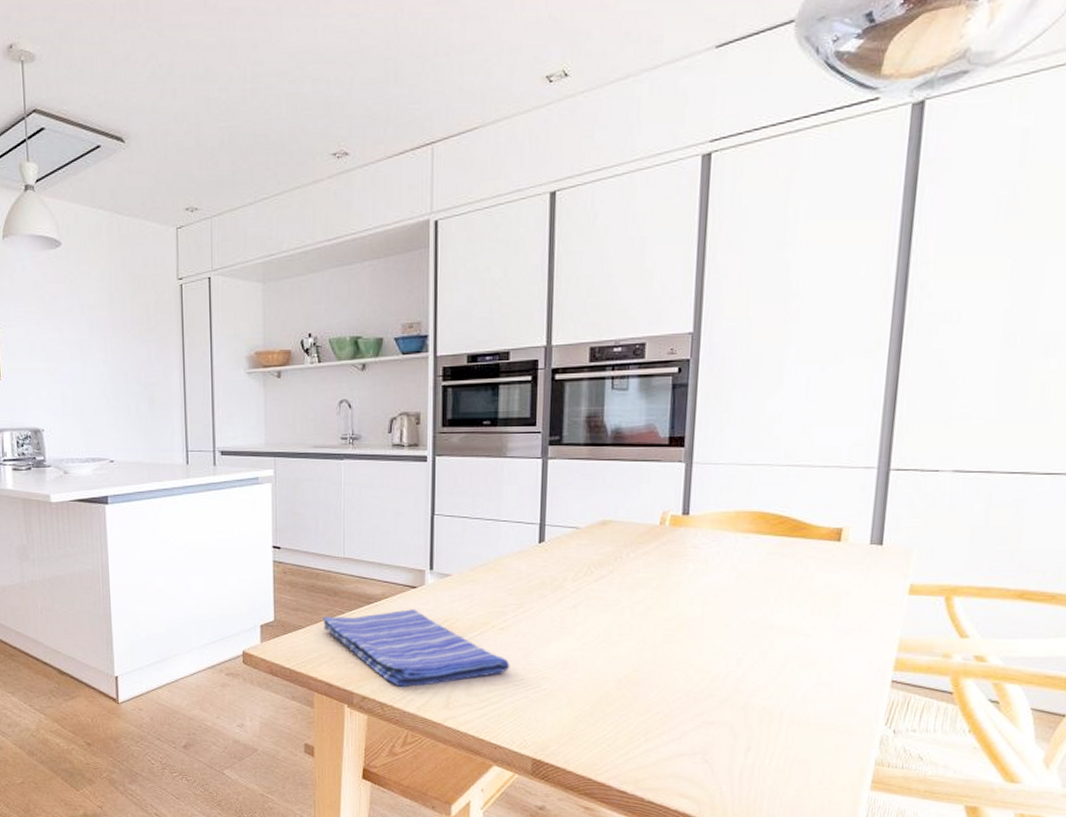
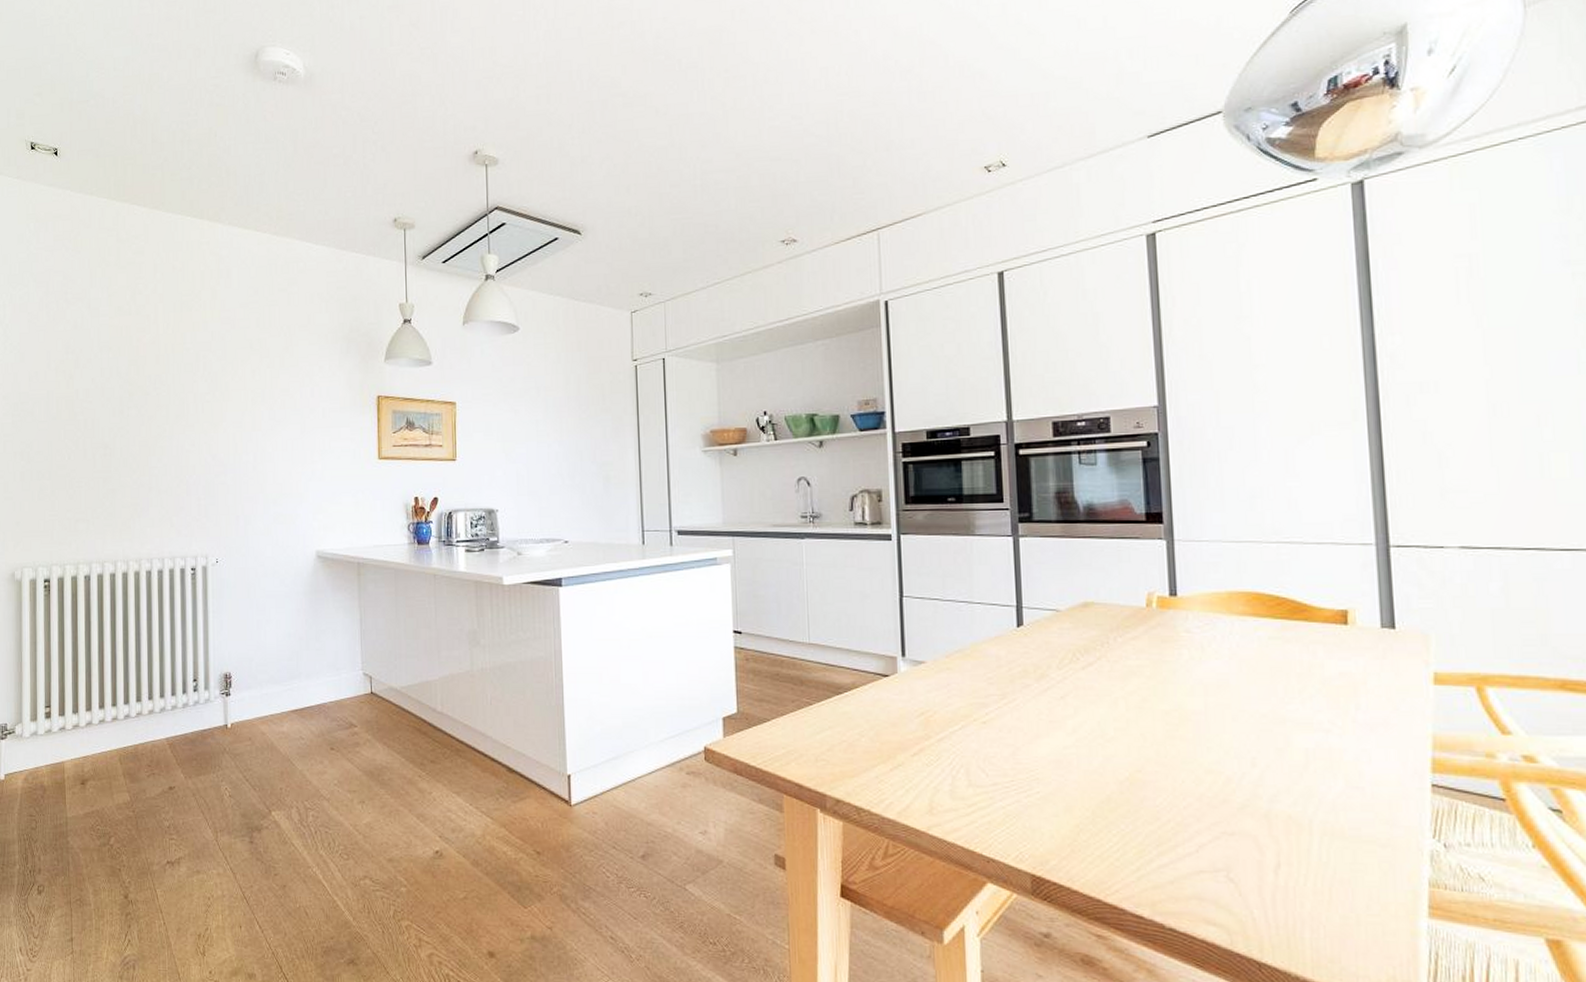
dish towel: present [323,609,510,688] -> none [789,700,997,790]

